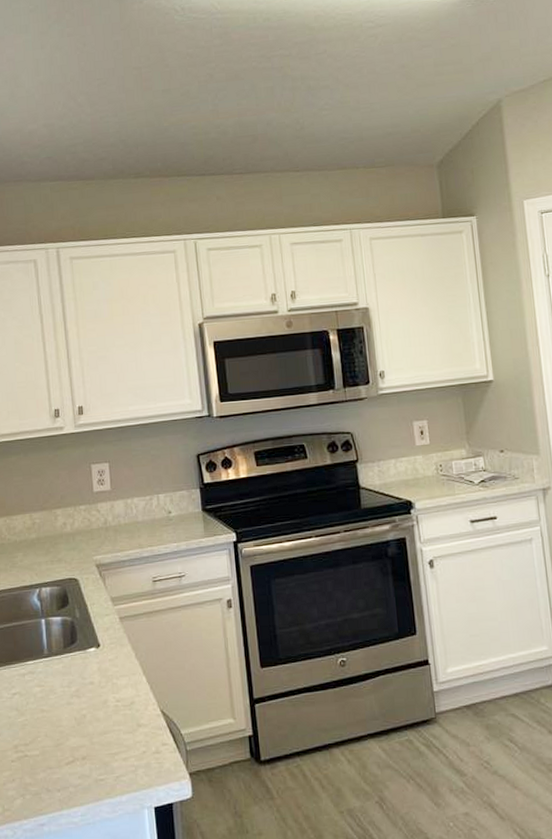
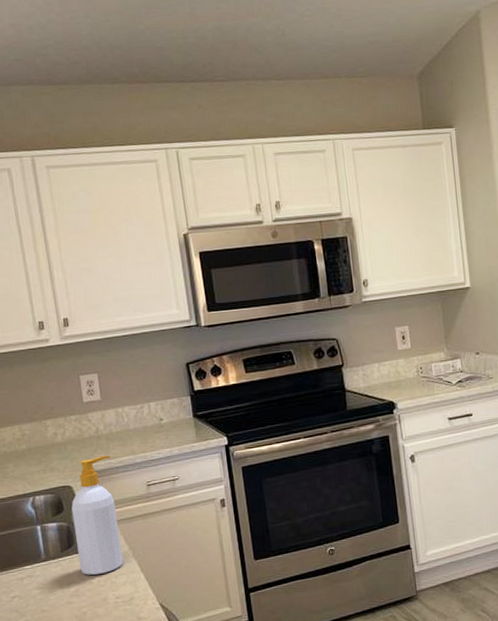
soap bottle: none [76,548,125,675] -> present [71,455,123,575]

